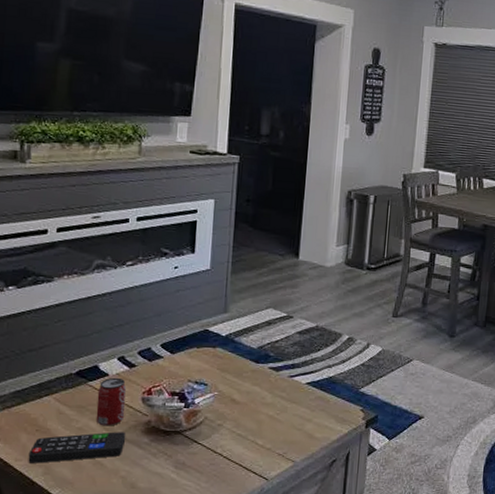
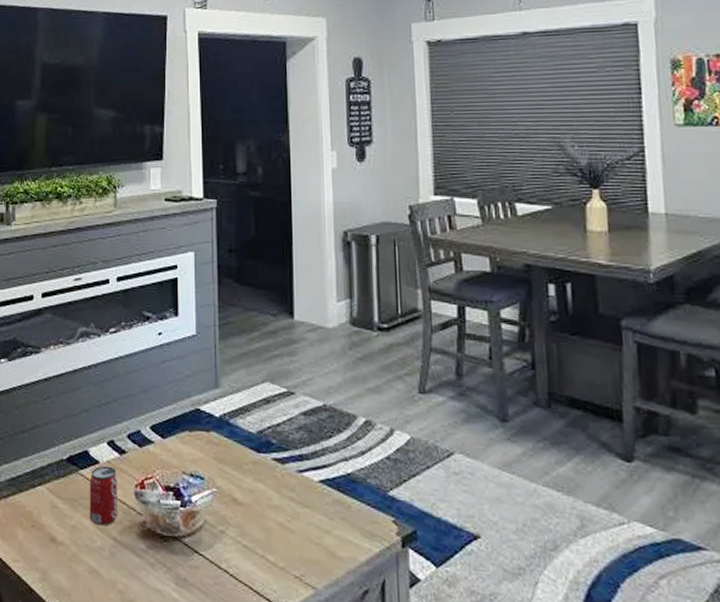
remote control: present [28,432,126,464] -> none [25,533,121,567]

